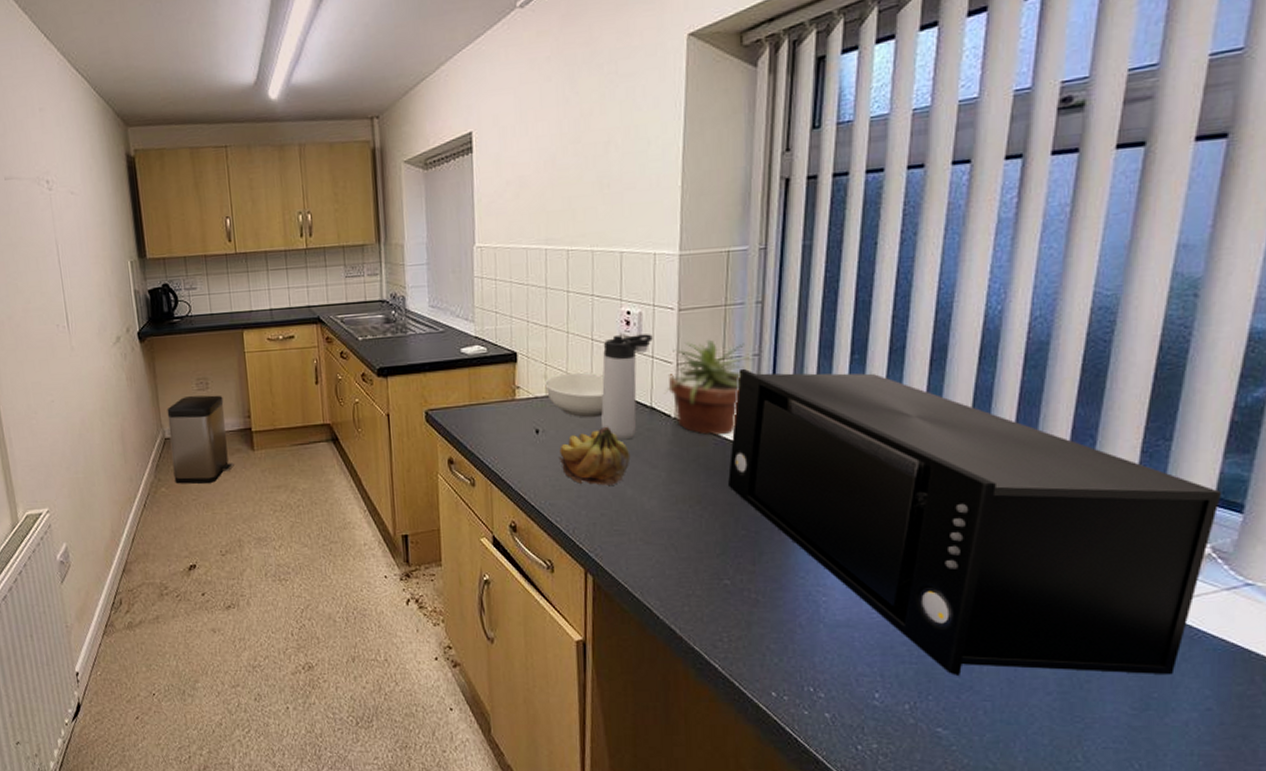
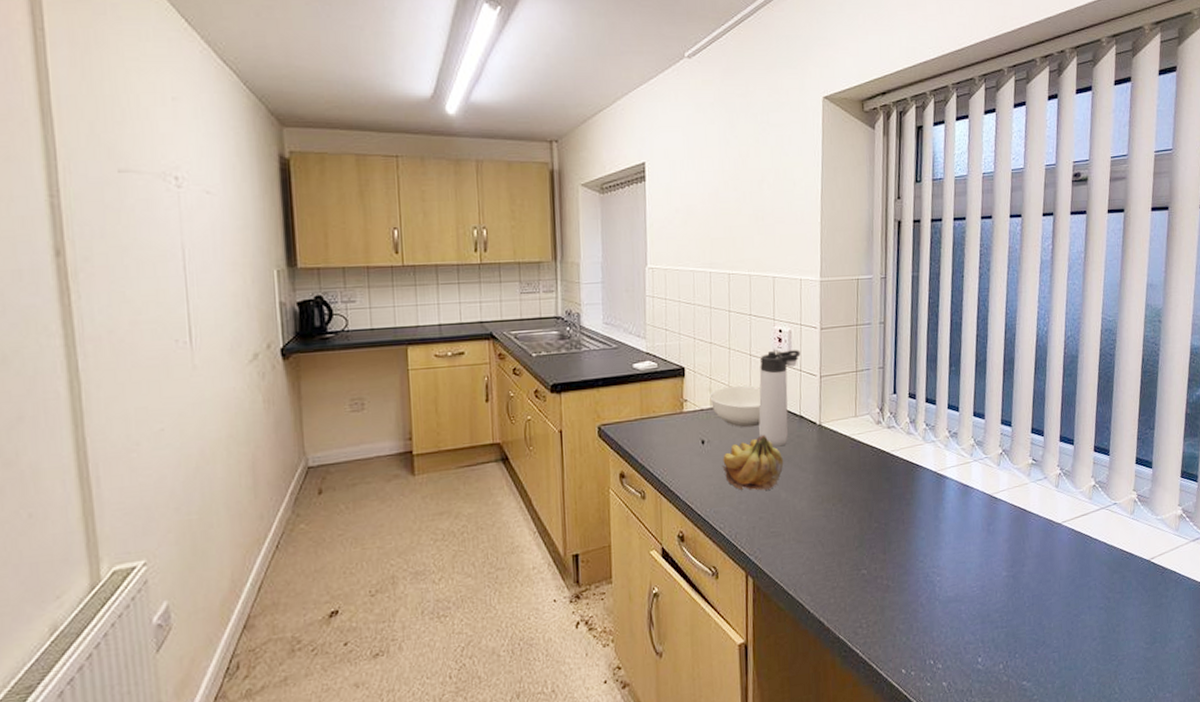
pedal bin: present [167,395,234,484] -> none [312,416,391,518]
potted plant: present [663,339,753,436] -> none [810,354,879,439]
microwave: present [727,368,1223,675] -> none [862,379,1185,634]

